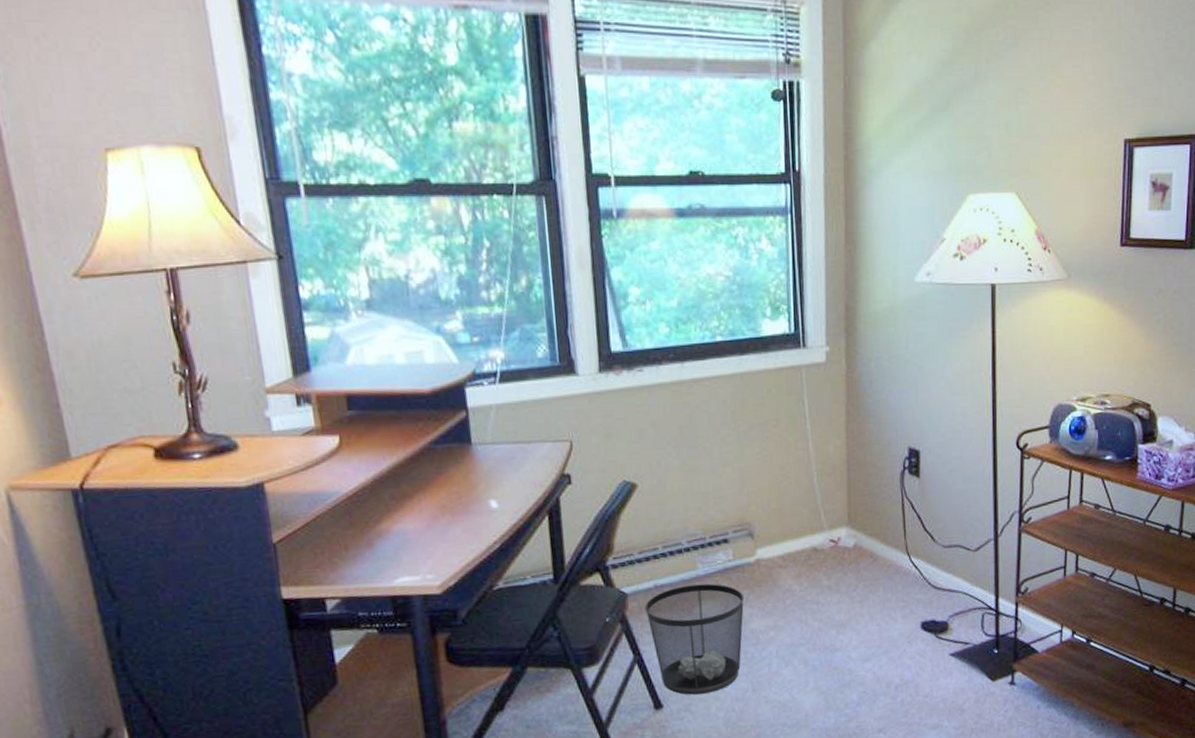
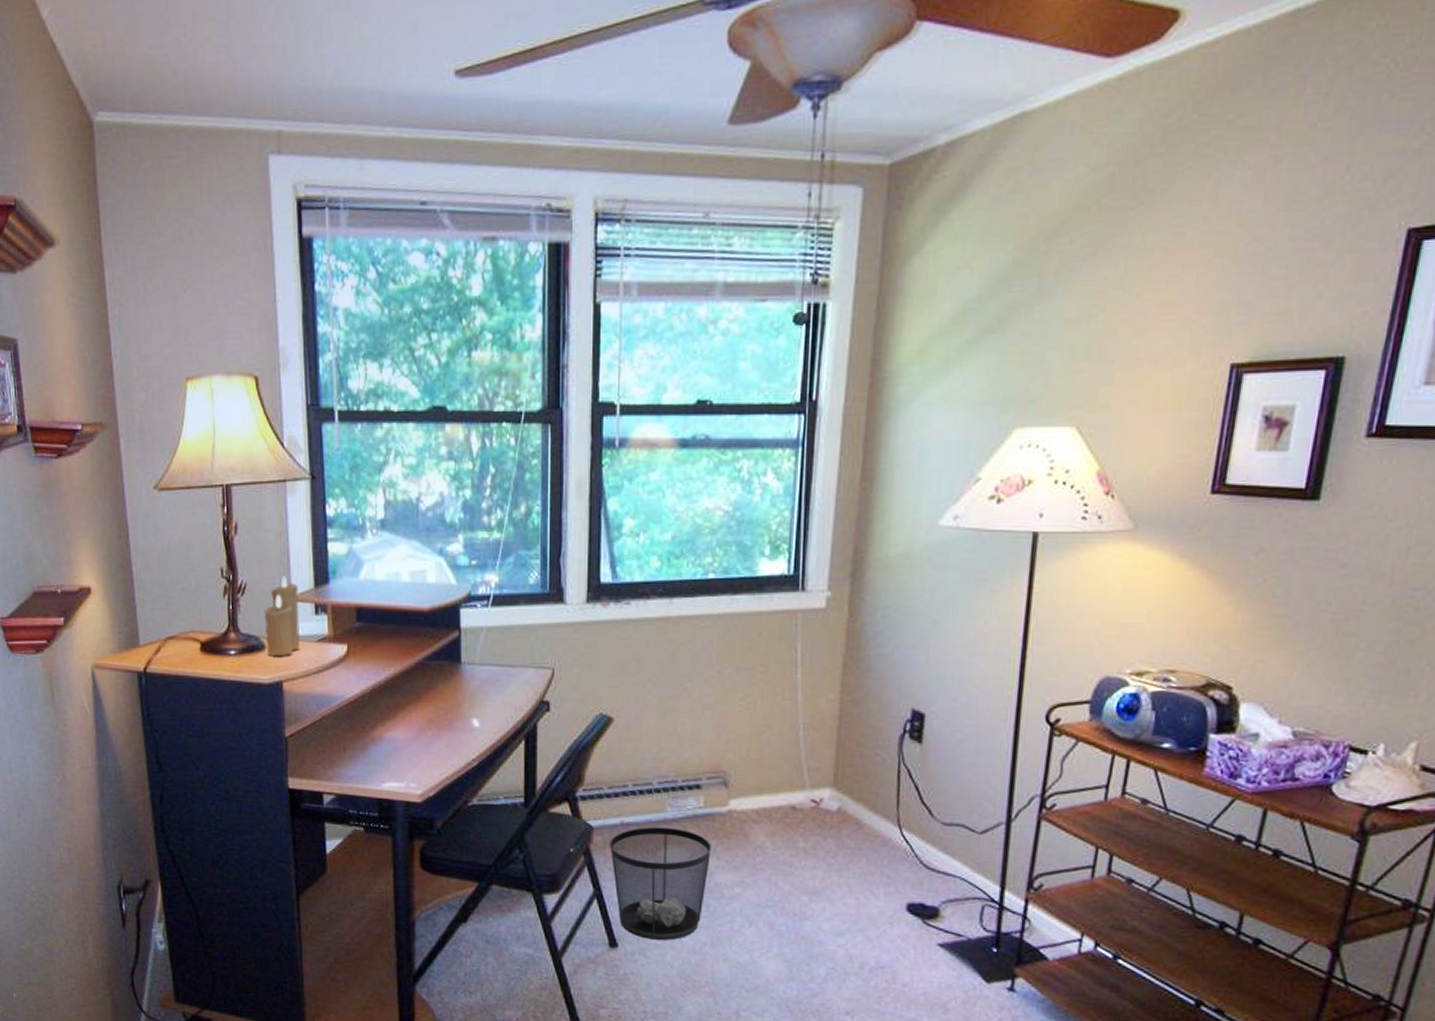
candle: none [232,366,283,456] -> present [264,575,301,657]

